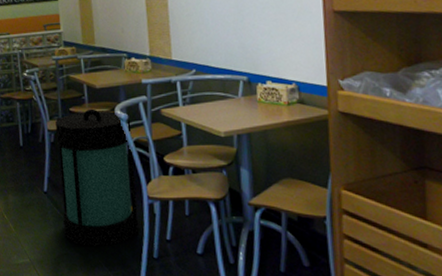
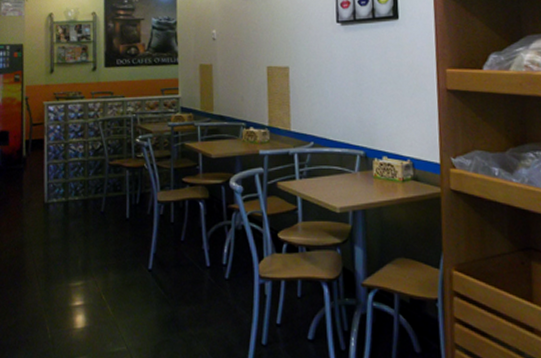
lantern: present [55,108,139,247] -> none [167,179,247,333]

